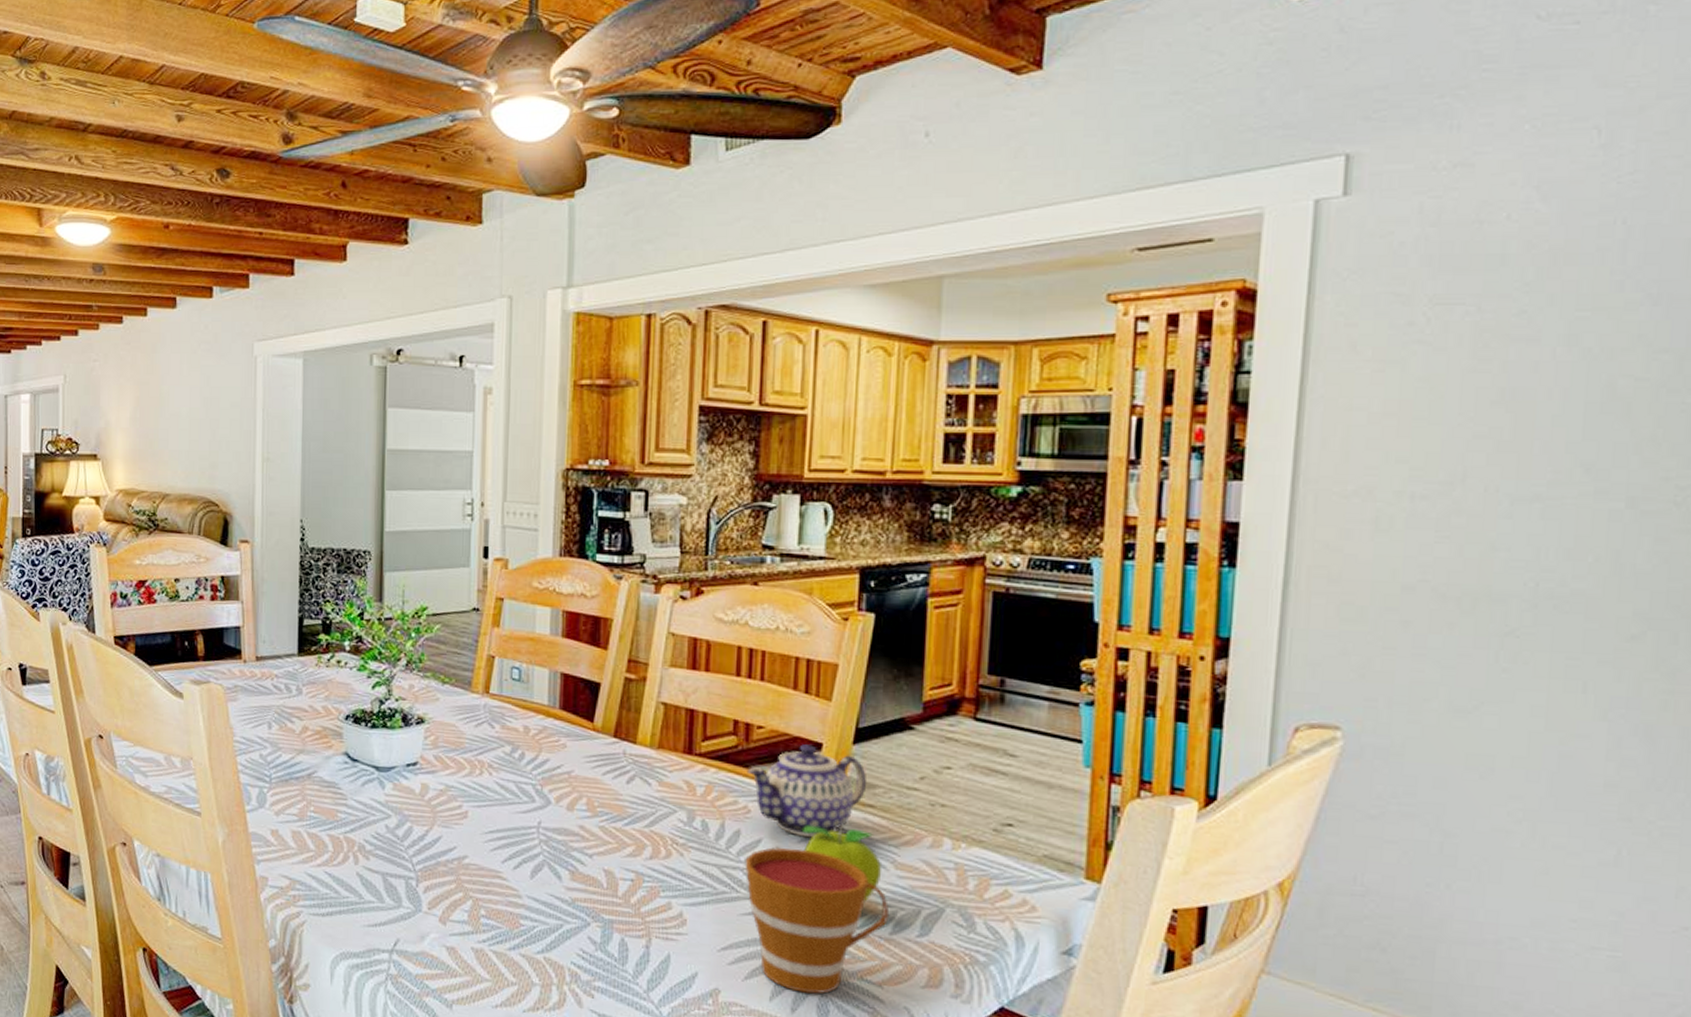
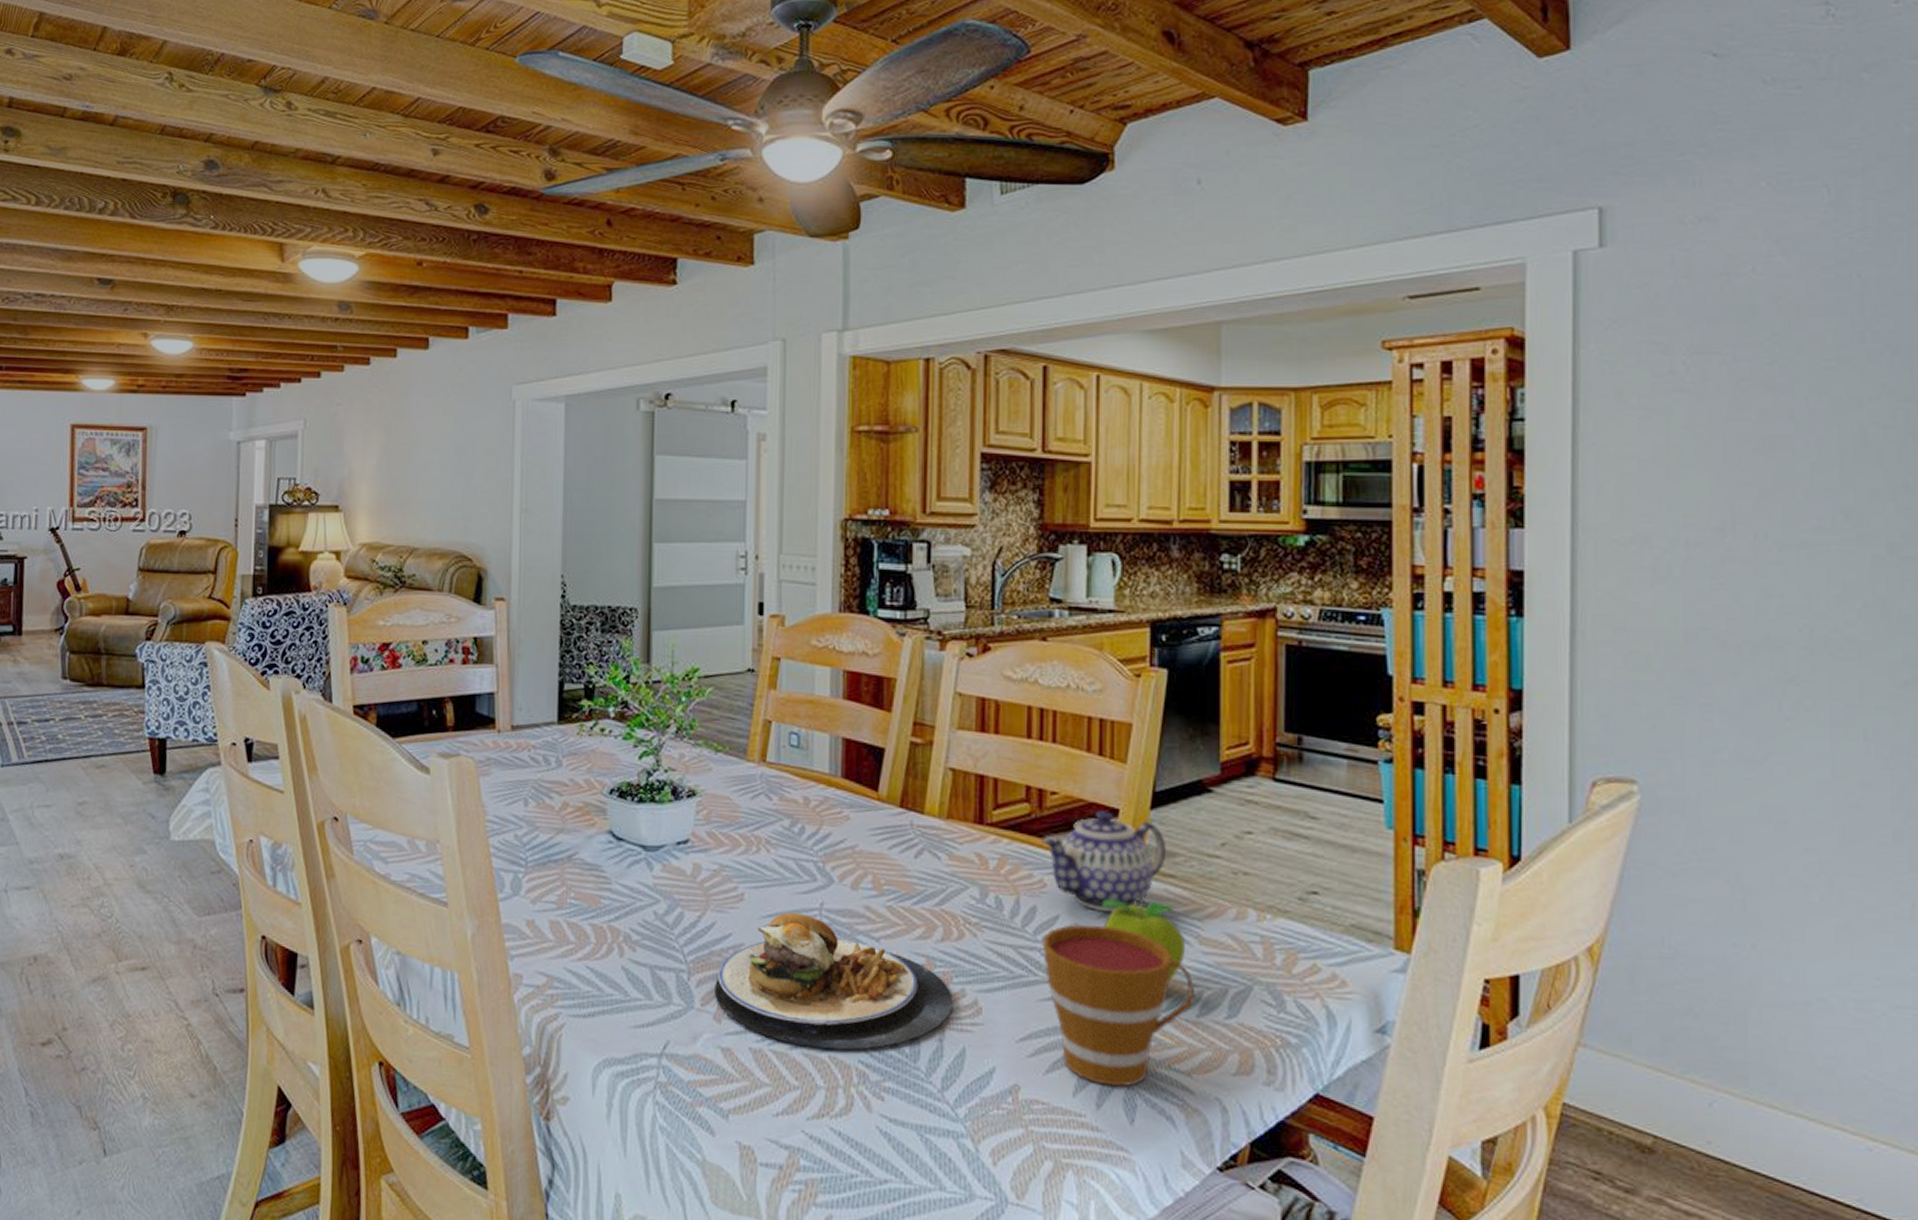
plate: none [440,829,659,953] -> present [715,912,953,1050]

